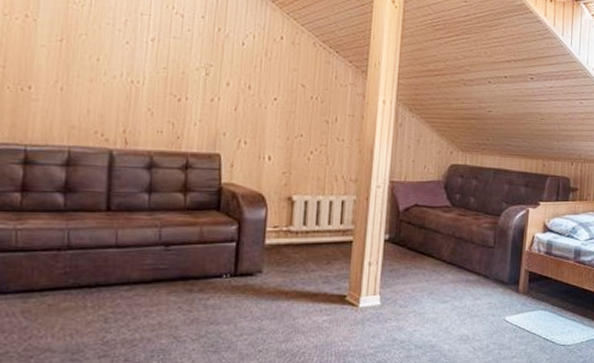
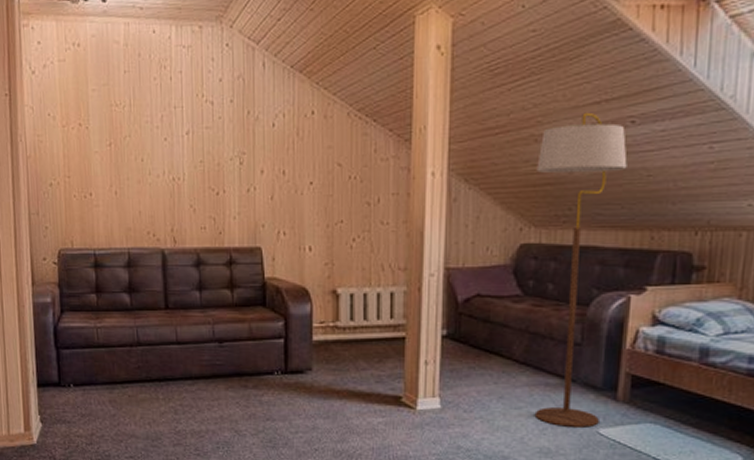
floor lamp: none [457,67,528,316] -> present [534,112,628,428]

